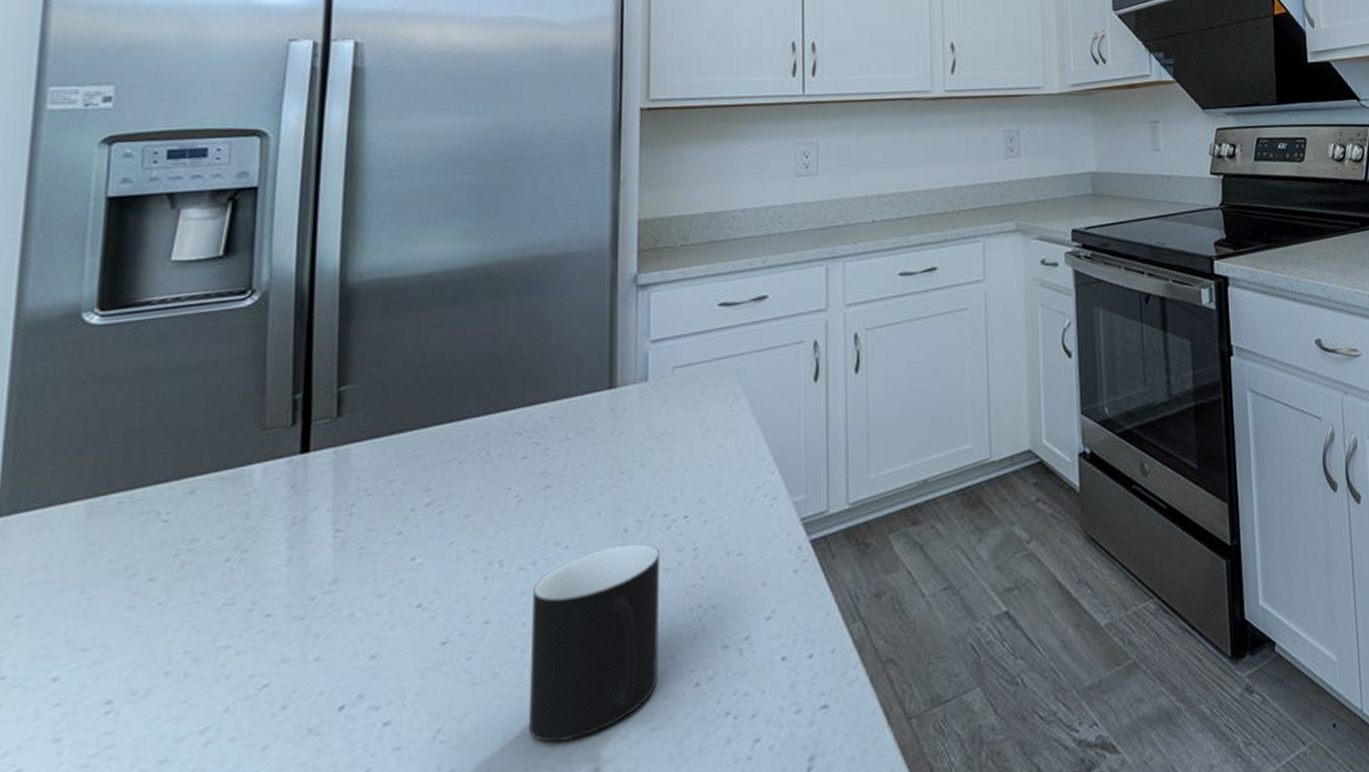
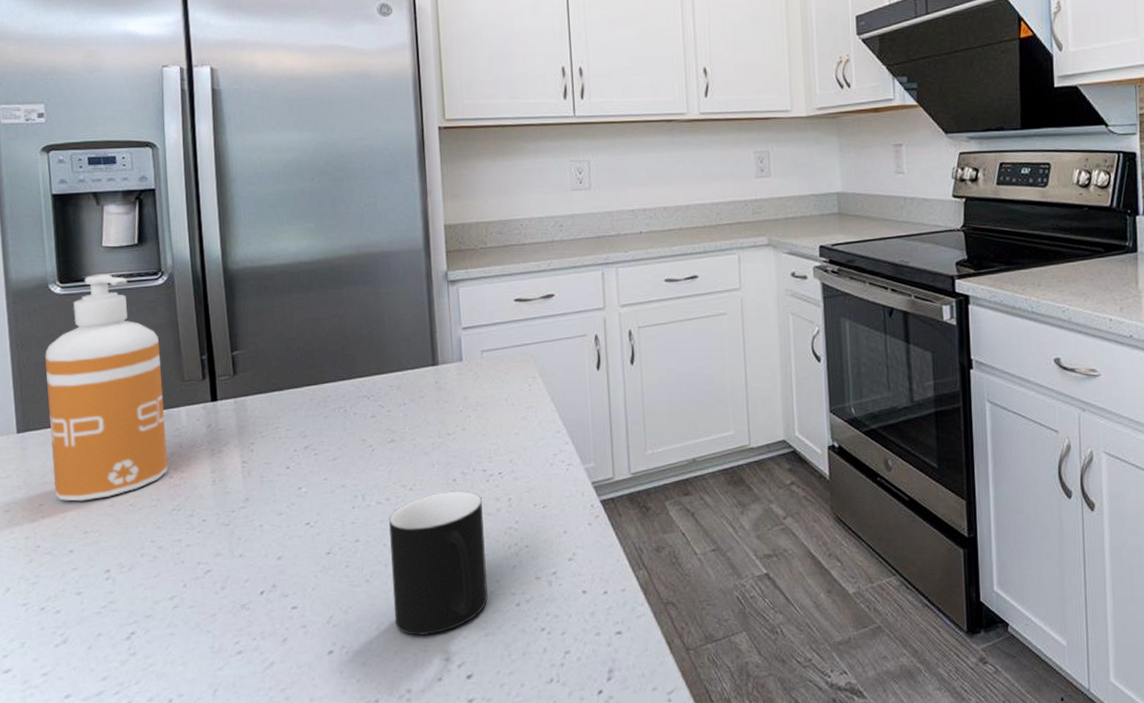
soap dispenser: none [44,295,236,609] -> present [45,274,168,502]

